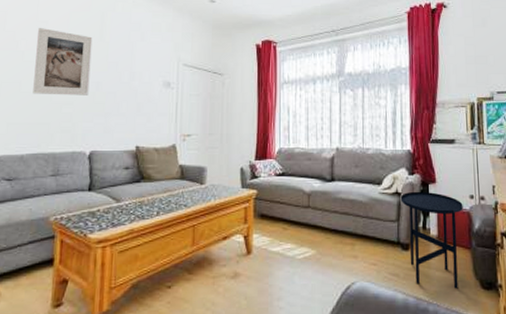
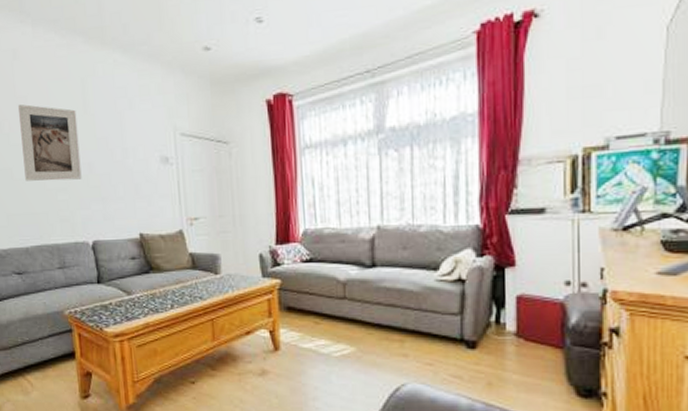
side table: present [400,191,463,289] -> none [464,277,554,395]

